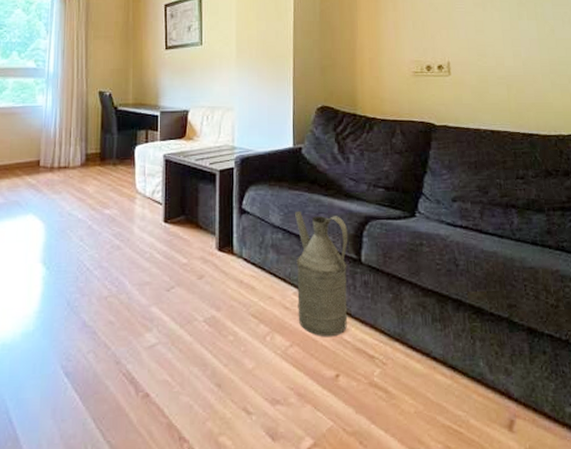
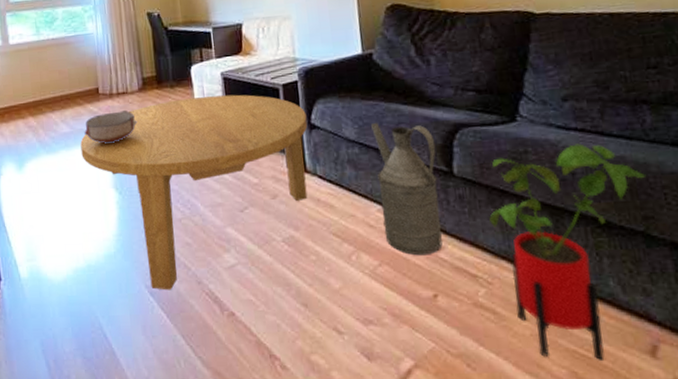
coffee table: none [12,176,239,371] -> present [80,94,308,291]
ceramic bowl: none [18,184,75,217] -> present [84,109,138,144]
house plant: none [388,239,512,435] -> present [489,143,647,360]

